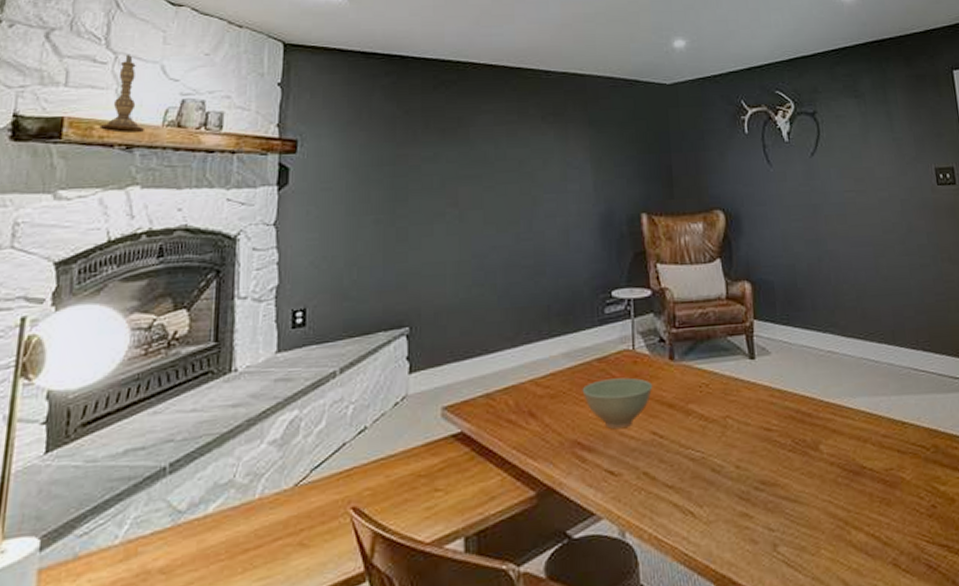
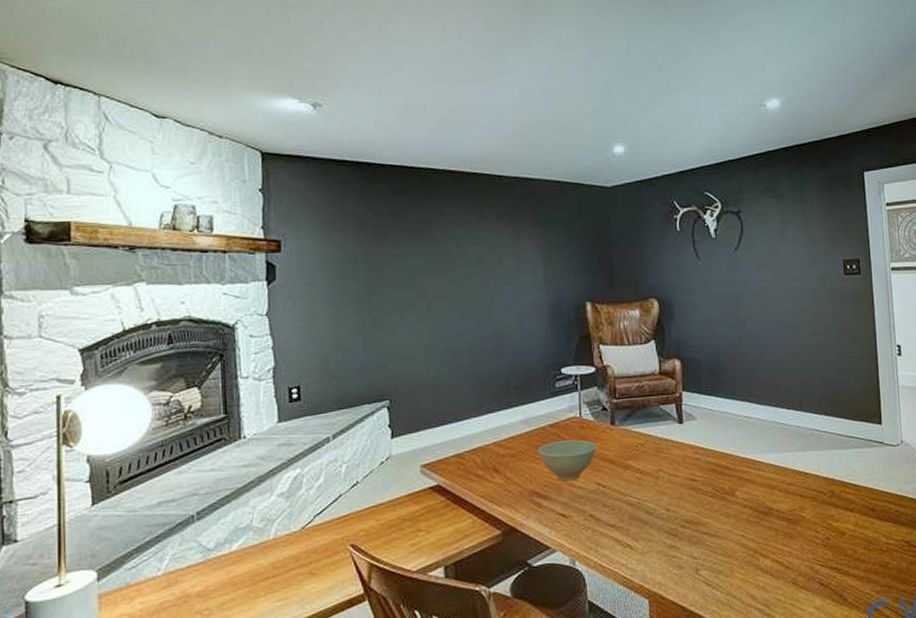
candlestick: present [99,54,144,134] -> none [103,163,143,236]

